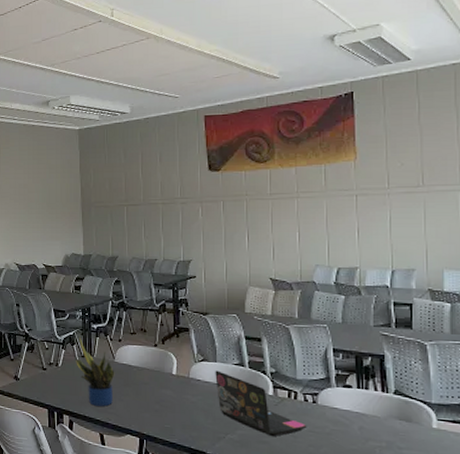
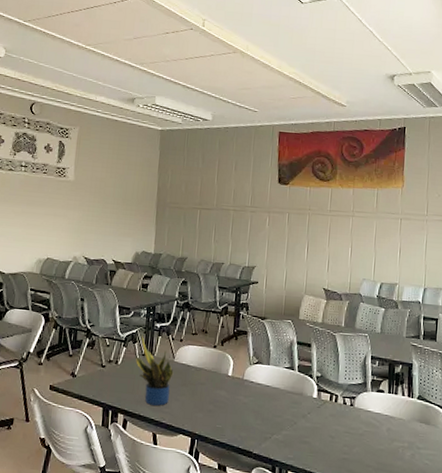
laptop: present [215,370,307,436] -> none [267,373,344,437]

